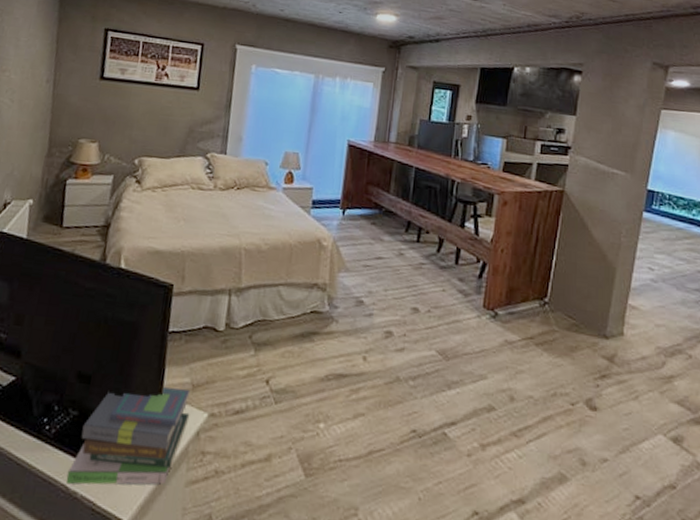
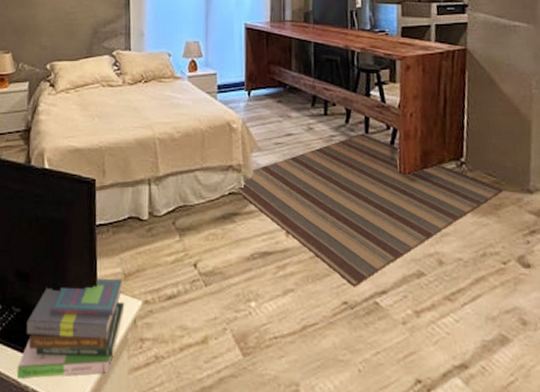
rug: none [315,264,581,416] -> present [233,133,503,287]

